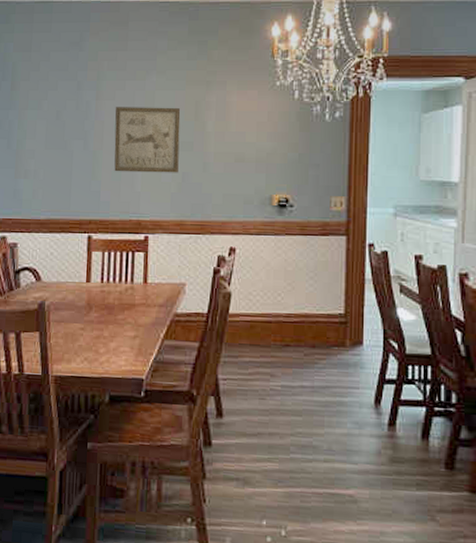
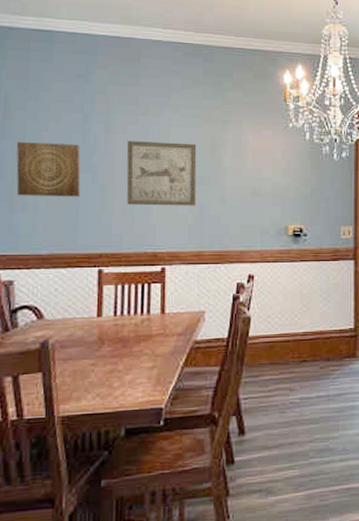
wall art: none [21,111,74,164] -> present [16,142,81,197]

